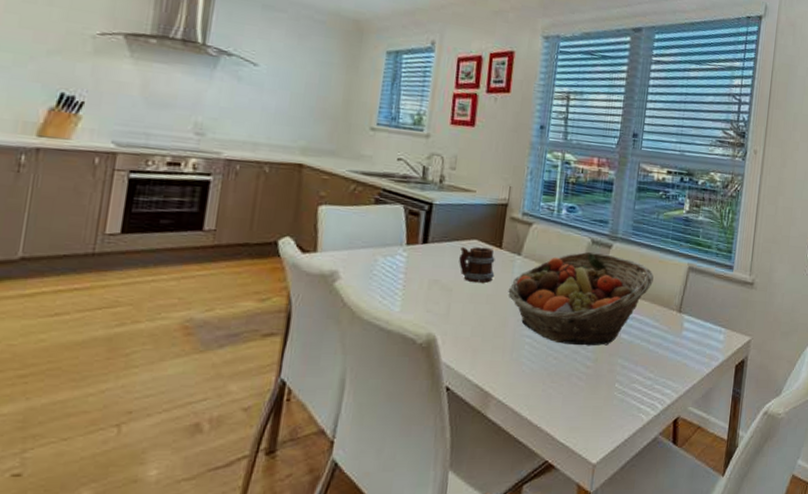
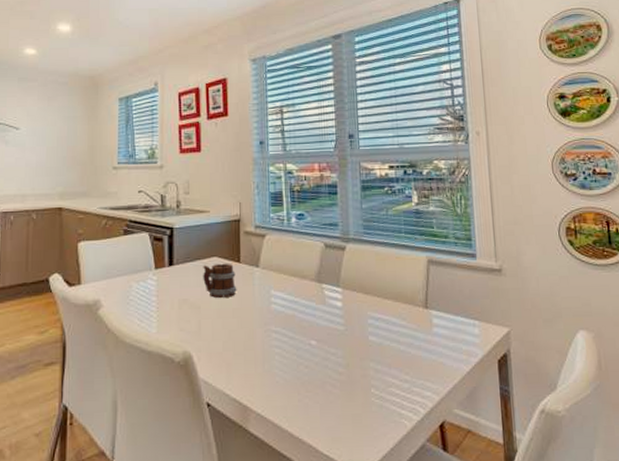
fruit basket: present [507,251,654,346] -> none [252,256,393,352]

